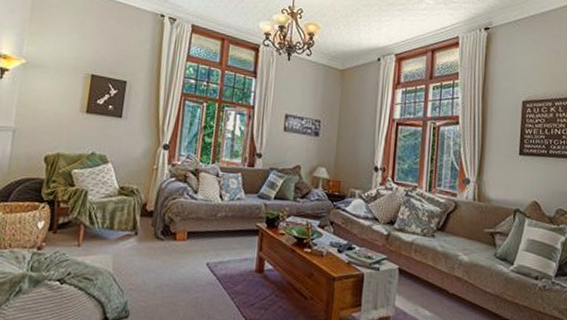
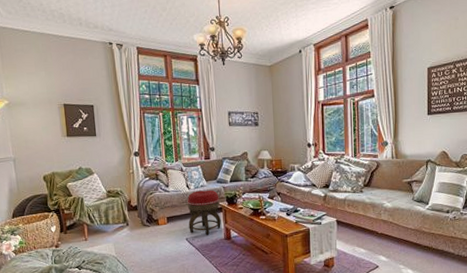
footstool: none [212,203,258,264] -> present [187,190,221,236]

